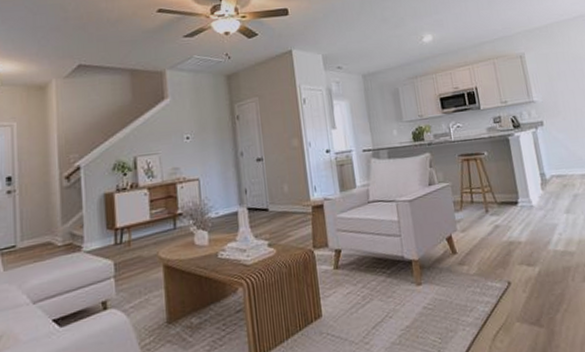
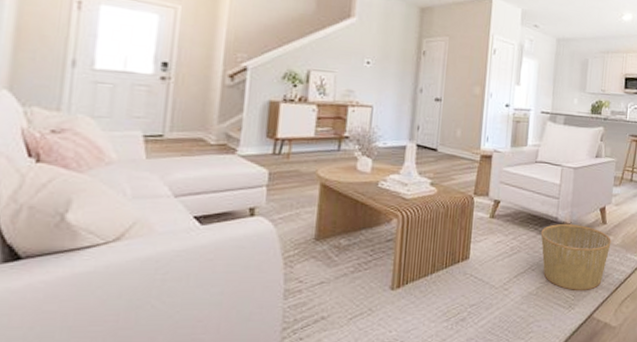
basket: none [389,259,468,333] -> present [540,224,611,290]

